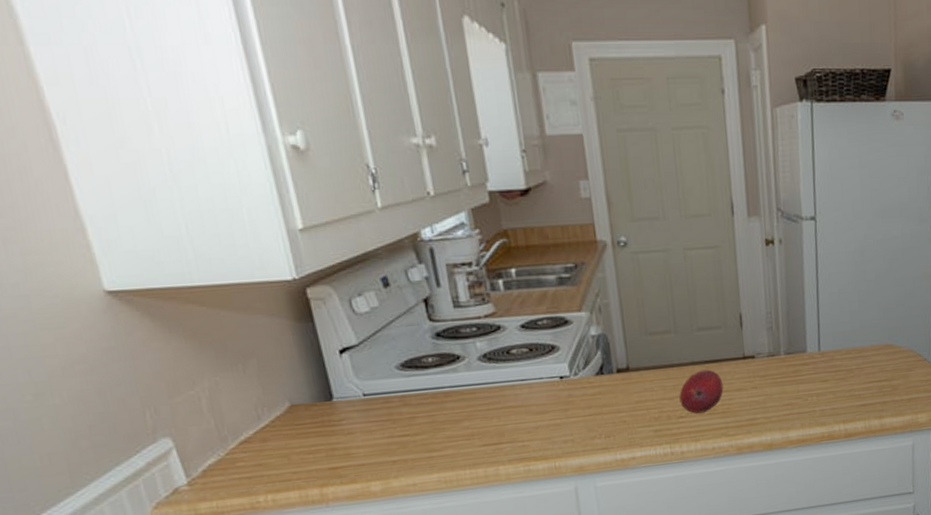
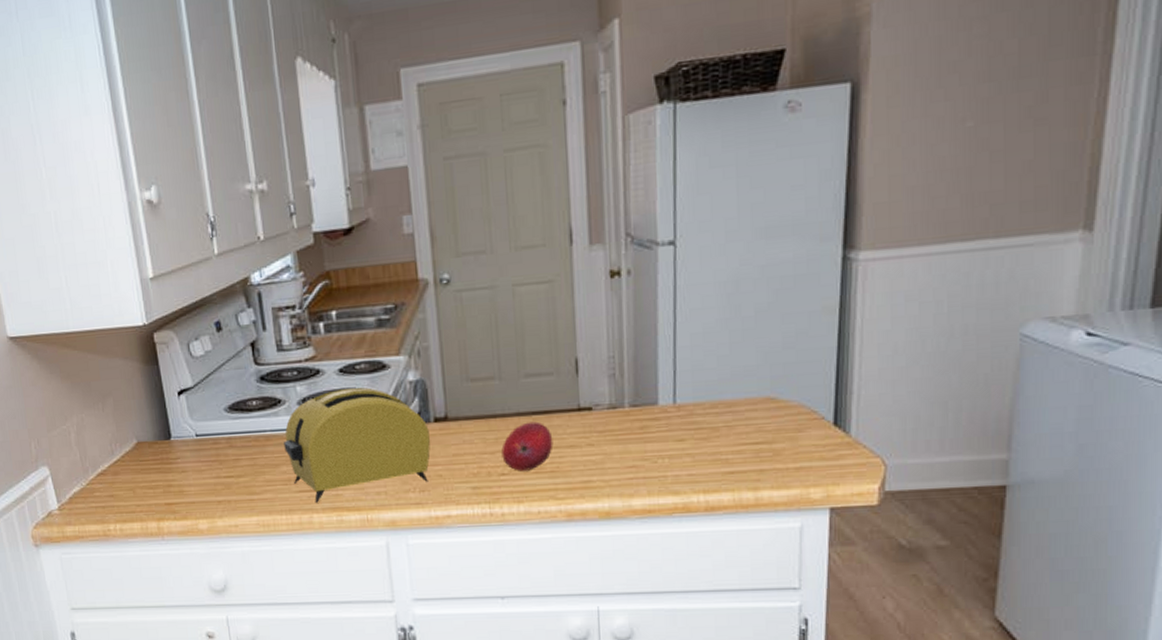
toaster: none [465,342,615,455] -> present [284,387,431,503]

